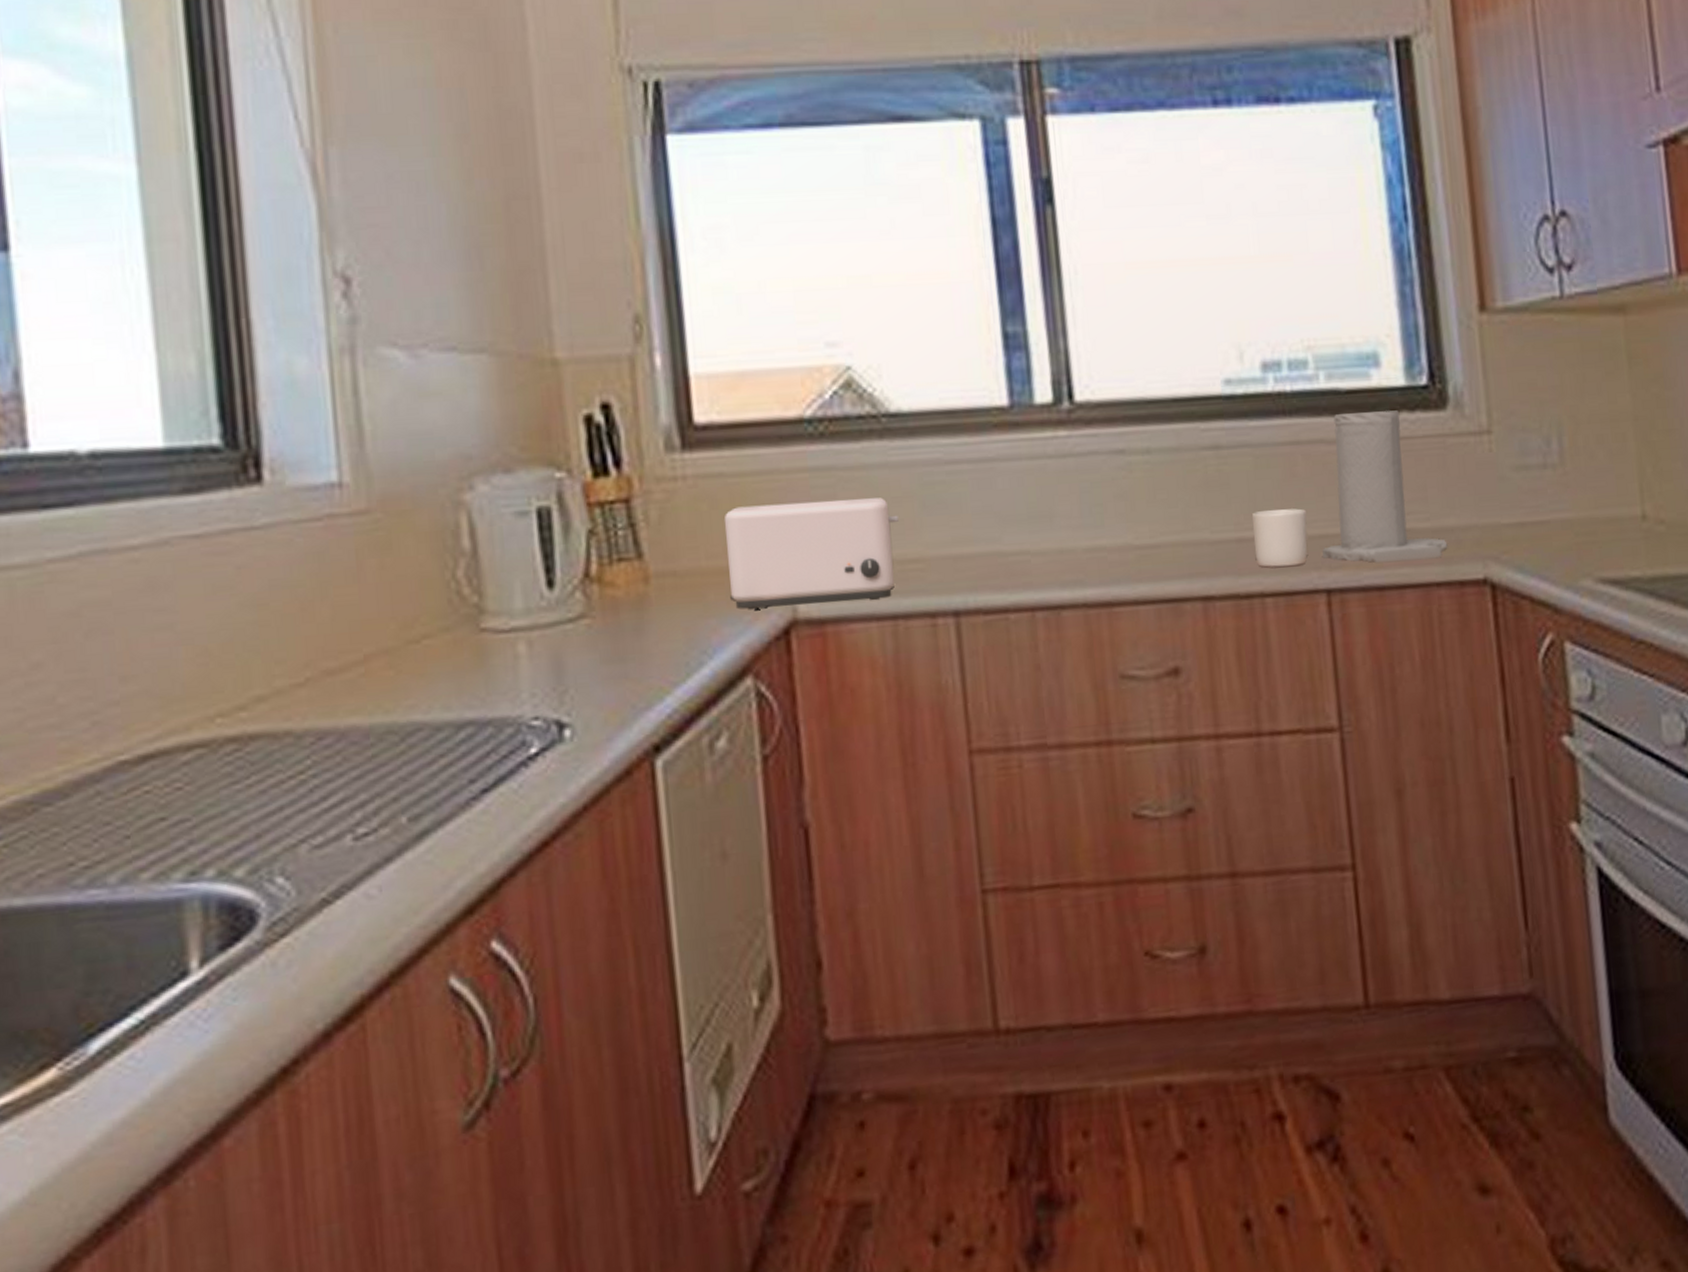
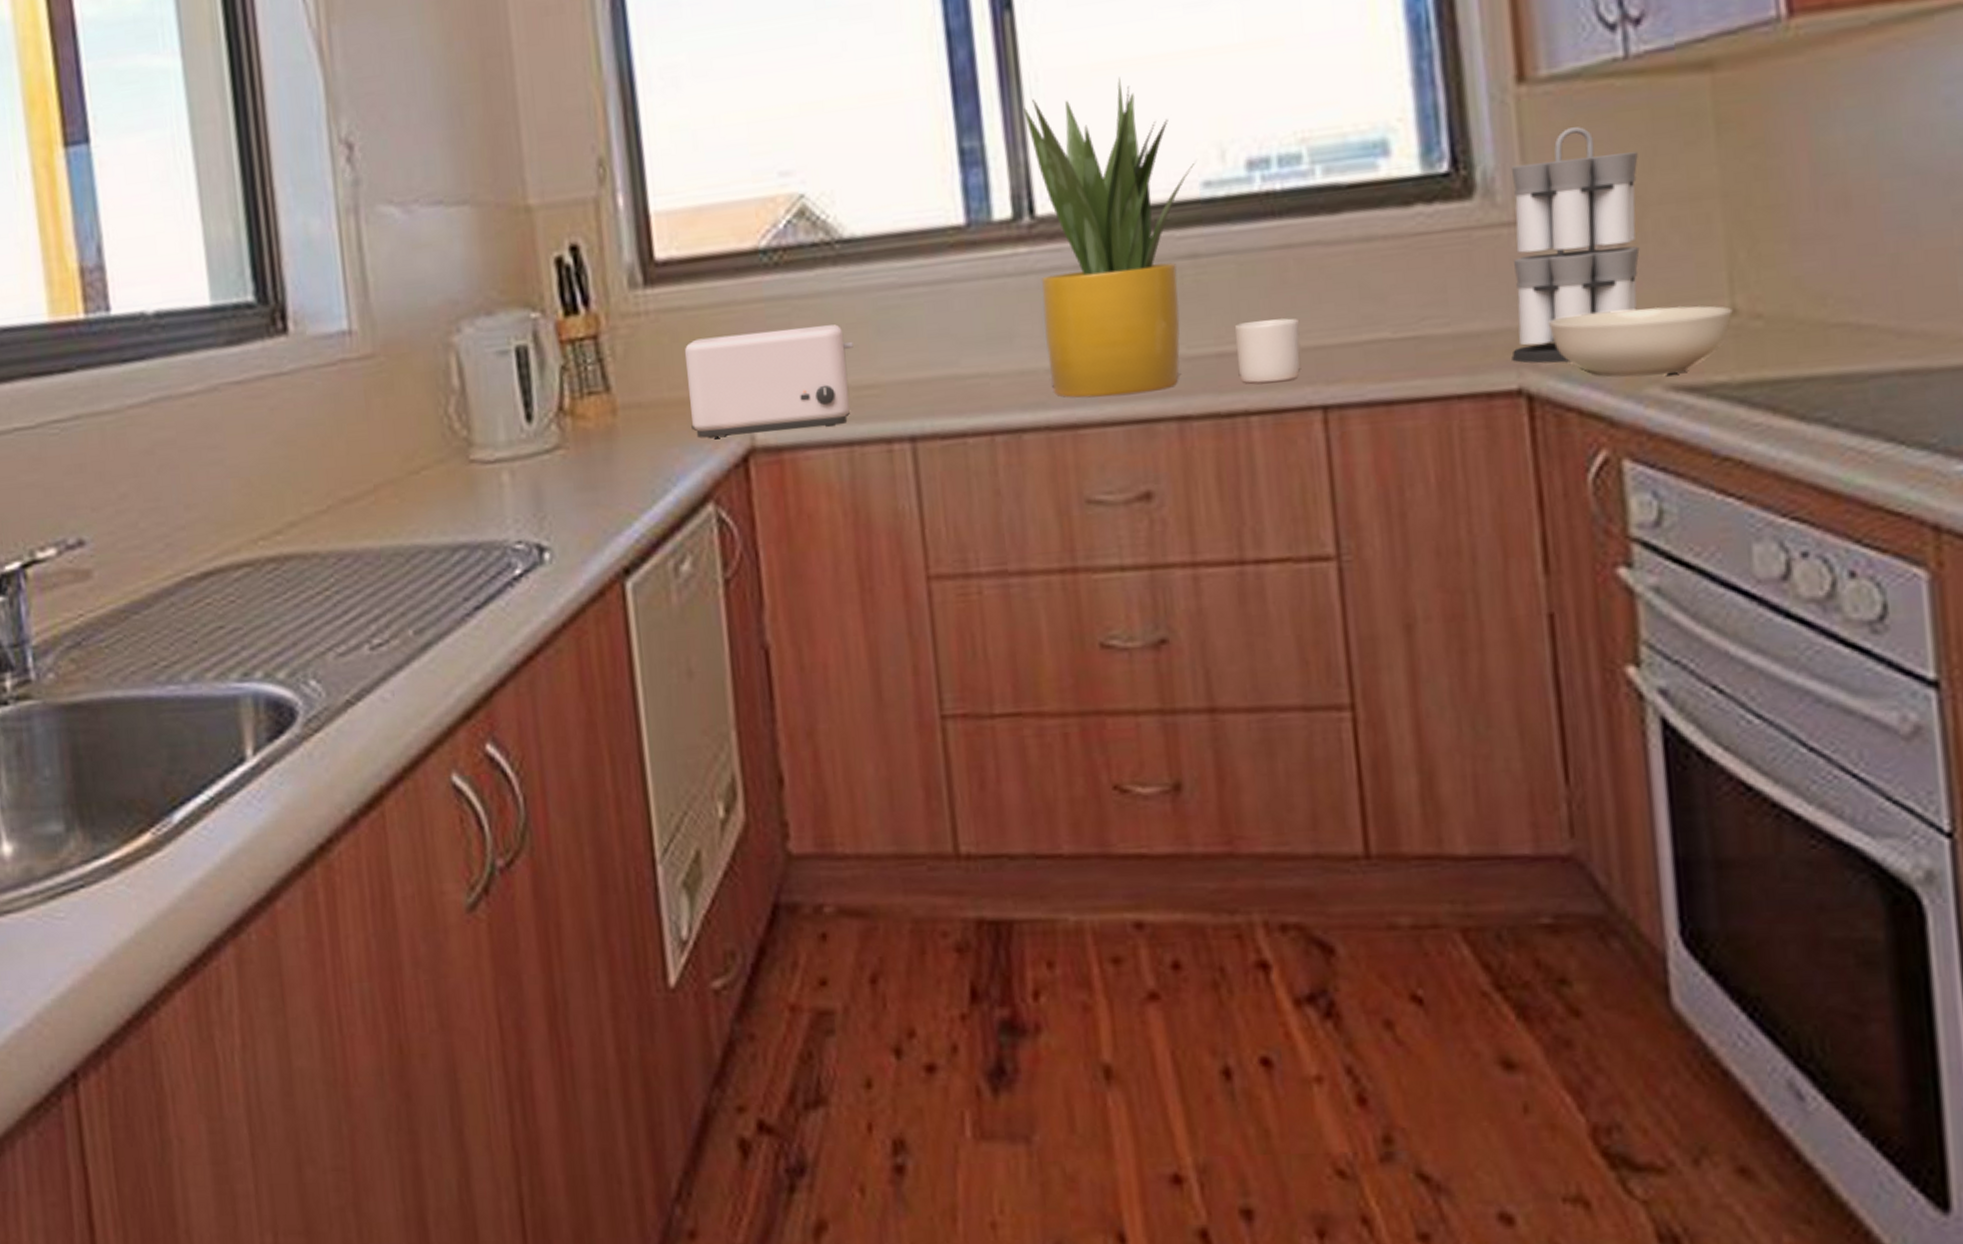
planter: none [1063,277,1218,578] -> present [1023,77,1196,398]
paper towel: present [1321,410,1448,564] -> none [1317,203,1473,376]
spice rack: none [1475,353,1575,557] -> present [1510,127,1640,364]
bowl: none [1506,511,1643,571] -> present [1547,305,1733,378]

